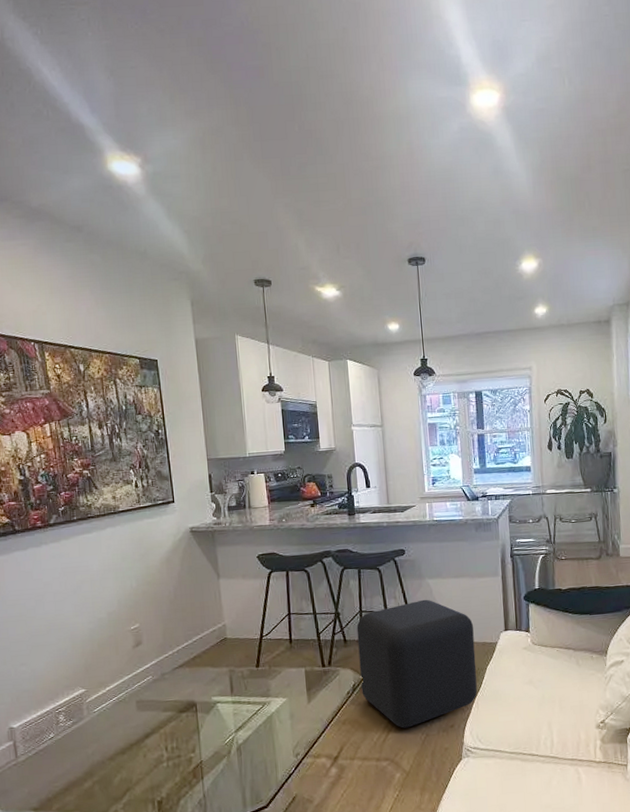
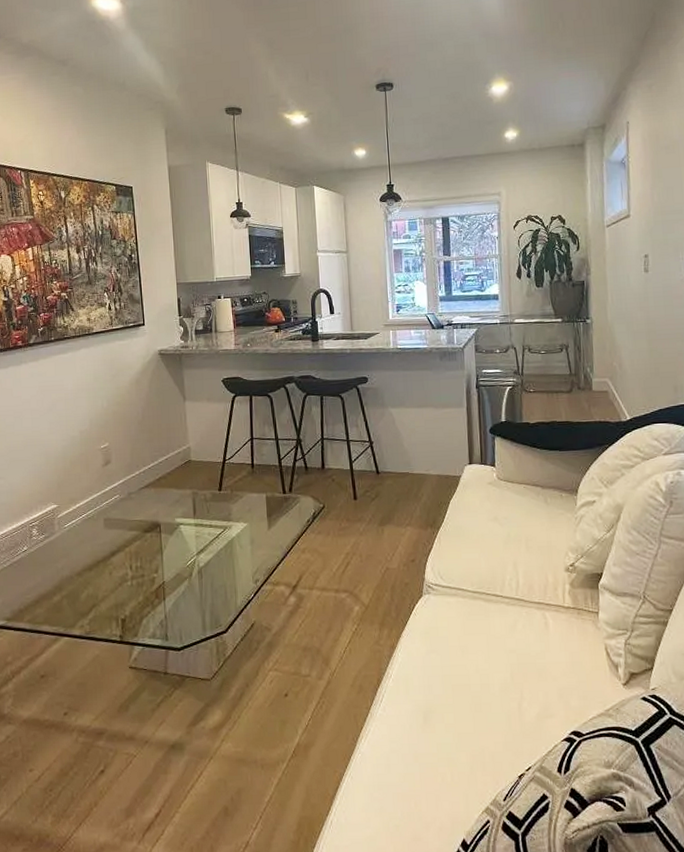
cube: present [356,599,477,728] -> none [318,428,440,560]

